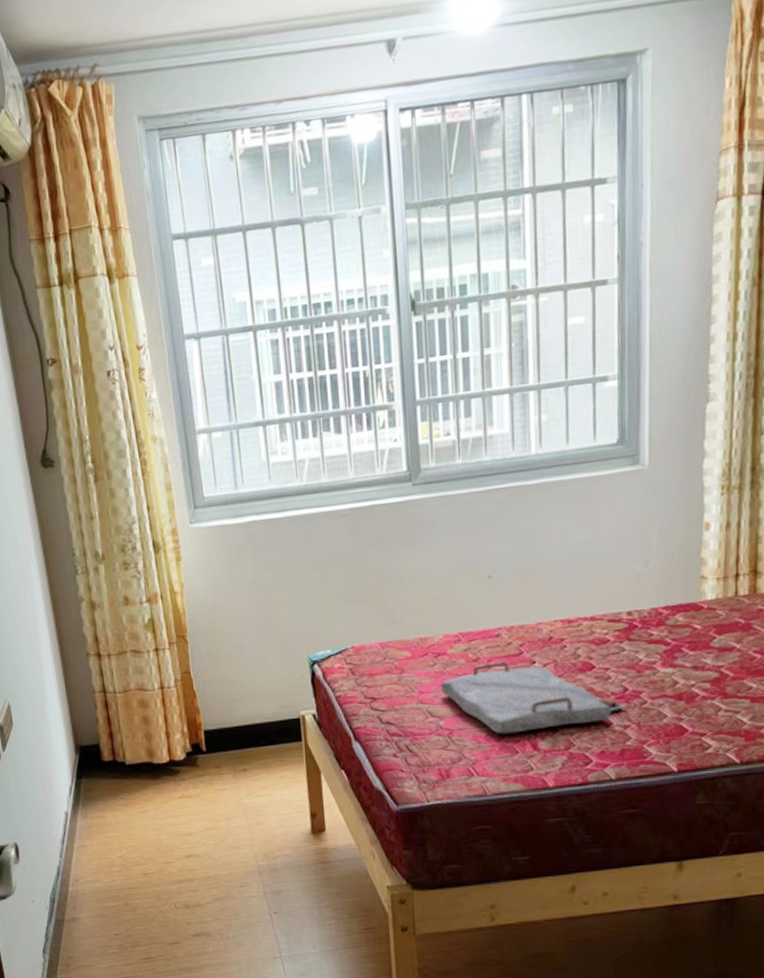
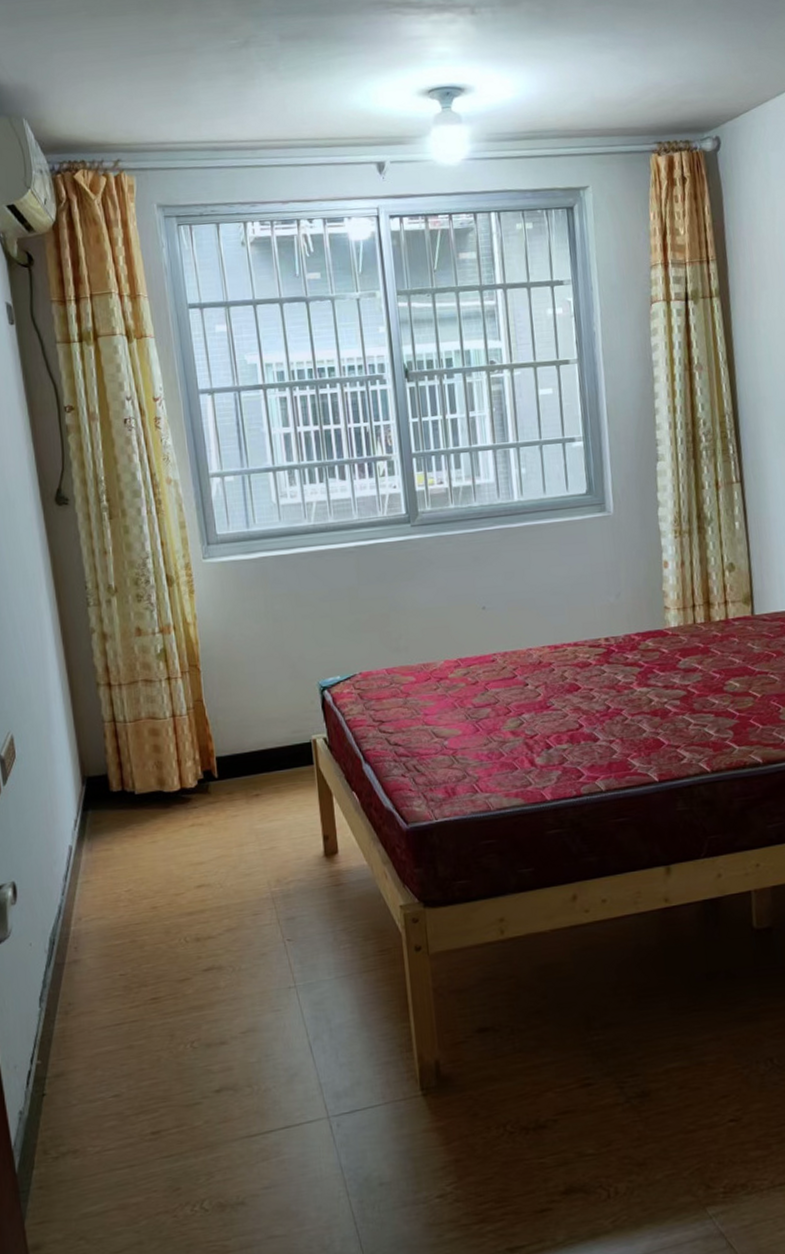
serving tray: present [440,662,626,734] -> none [443,684,610,752]

